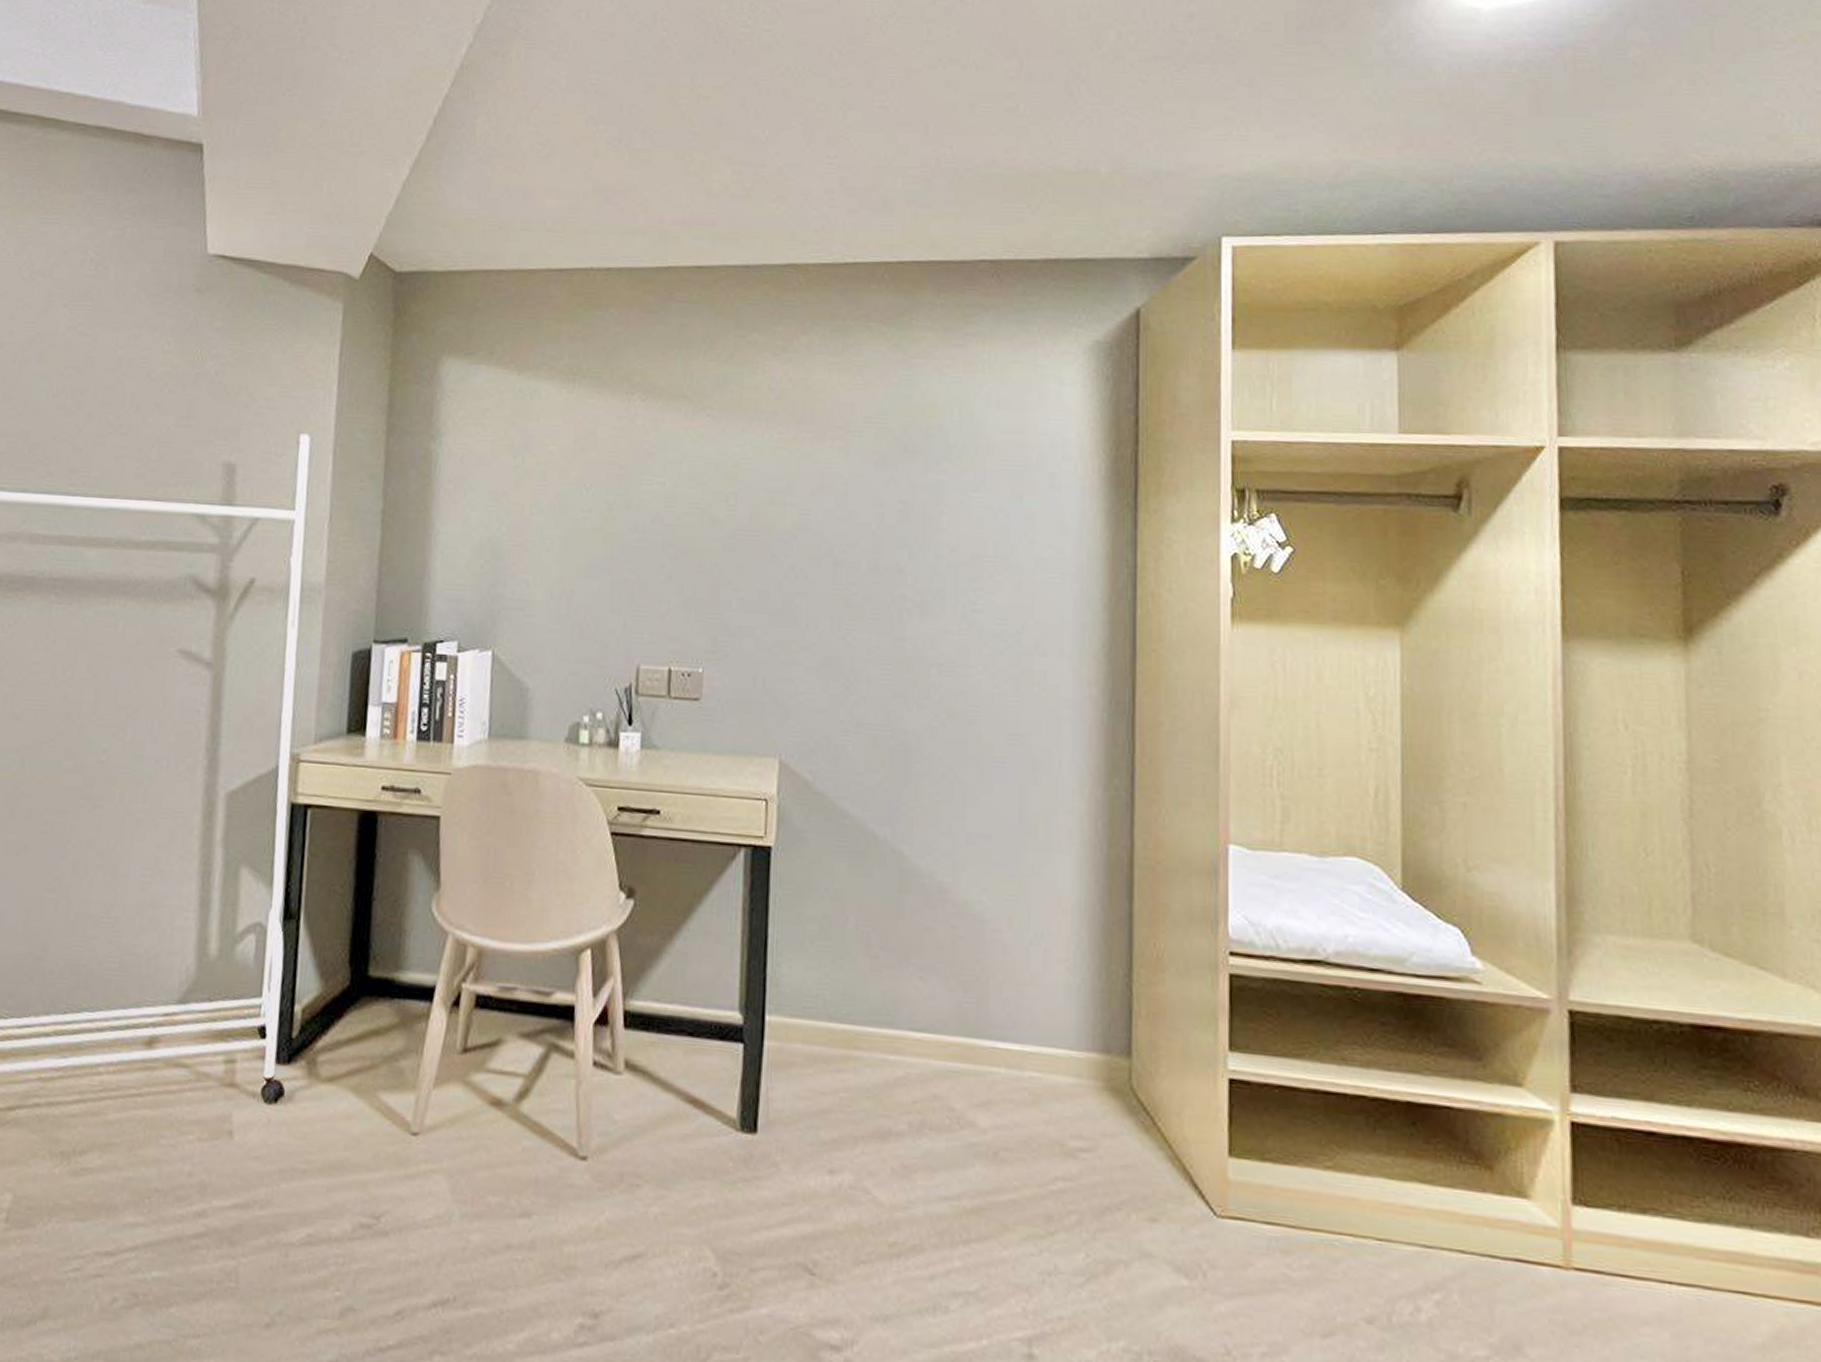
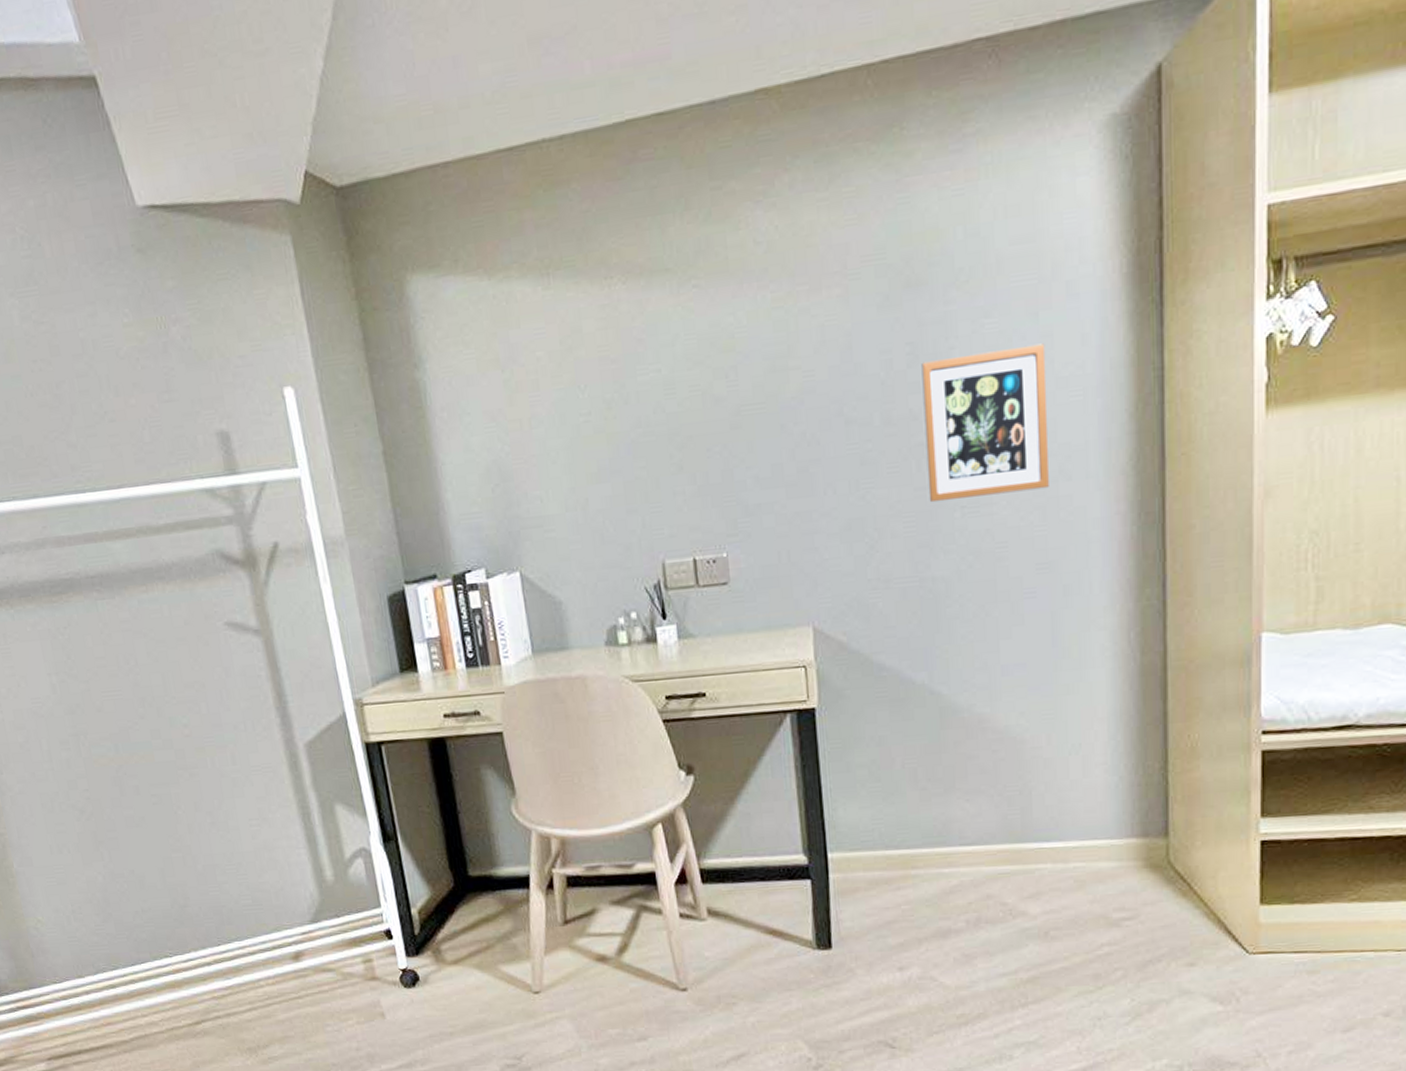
picture frame: none [907,521,1028,661] -> present [921,343,1049,503]

